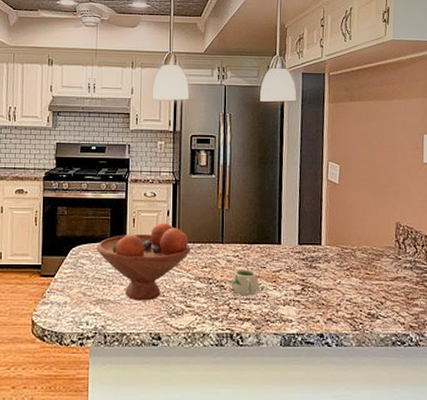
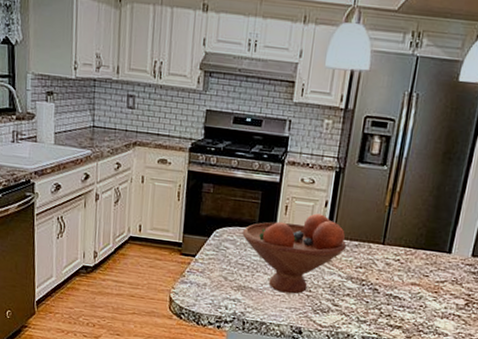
mug: present [231,269,260,296] -> none [385,274,419,304]

